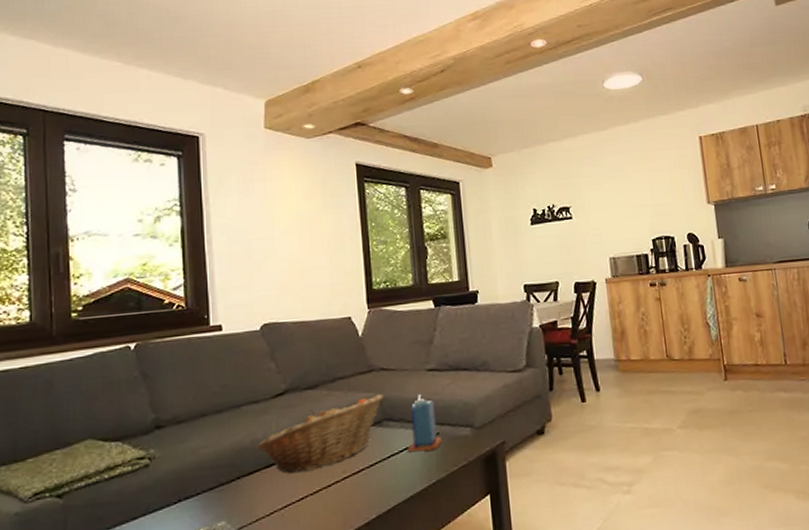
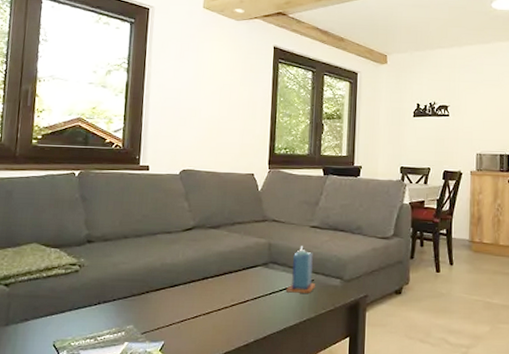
fruit basket: present [256,394,384,473] -> none [164,241,272,295]

